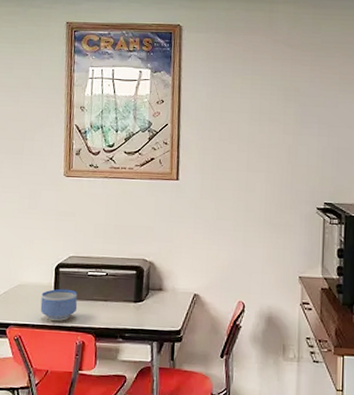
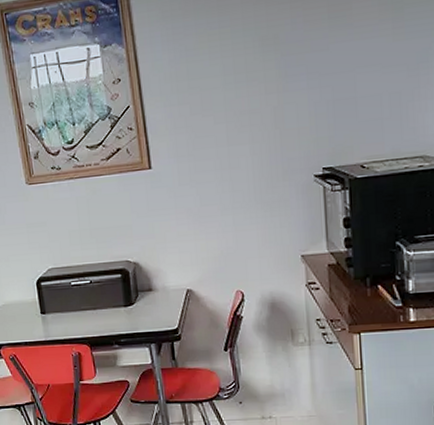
bowl: present [40,288,78,322] -> none [28,302,67,337]

